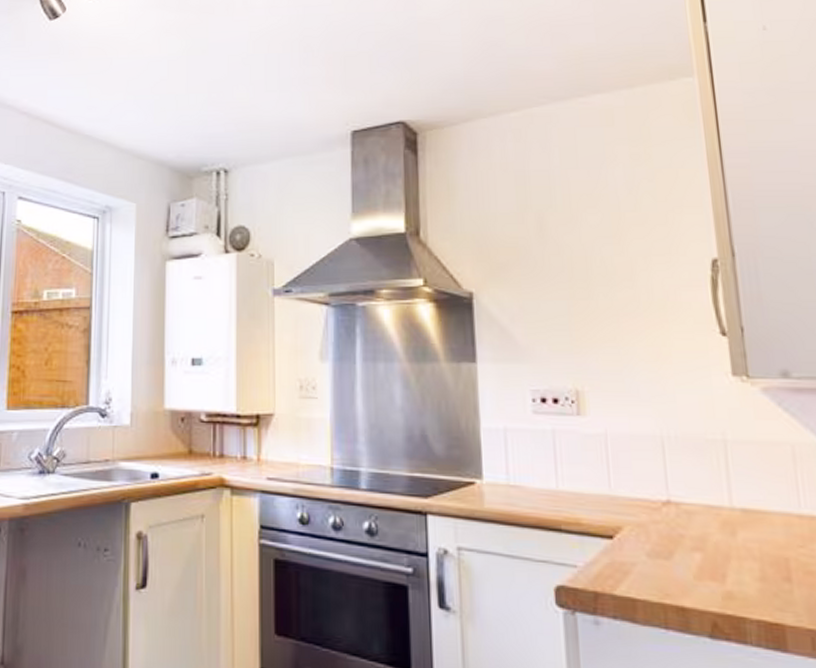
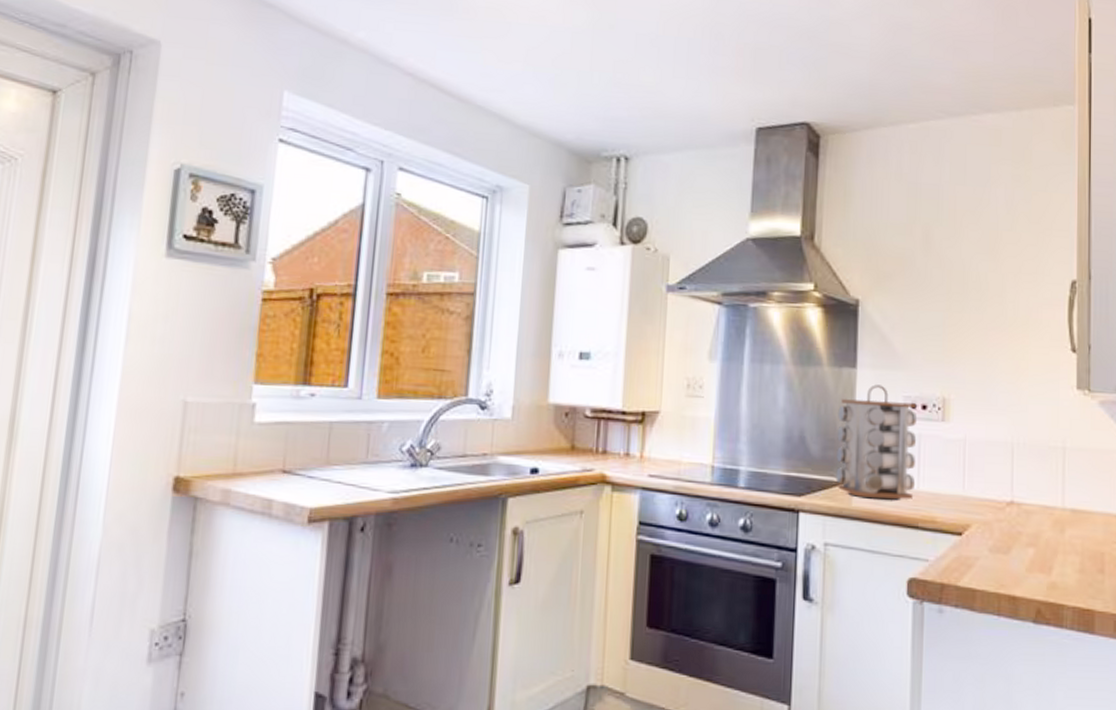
spice rack: none [460,379,554,501] -> present [836,384,918,500]

